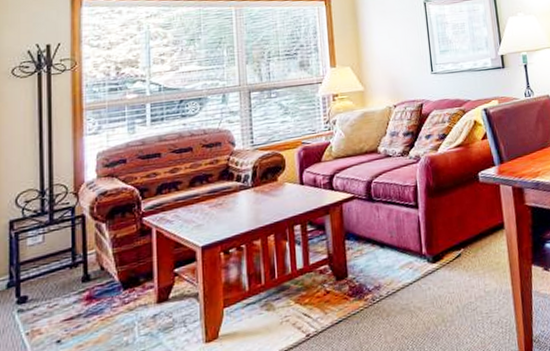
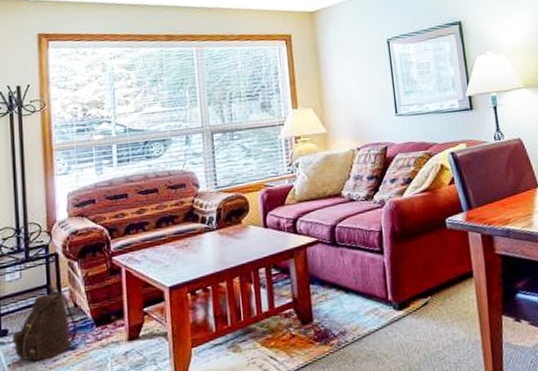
backpack: none [32,249,102,329] -> present [12,286,77,361]

